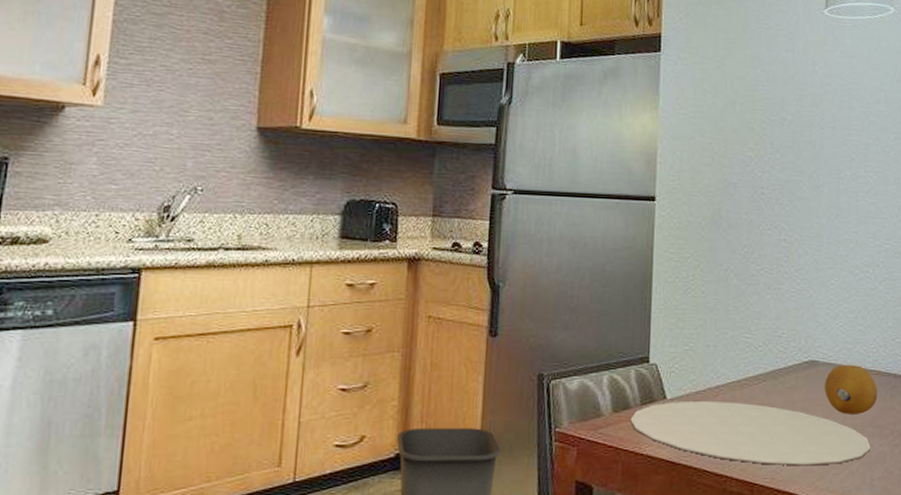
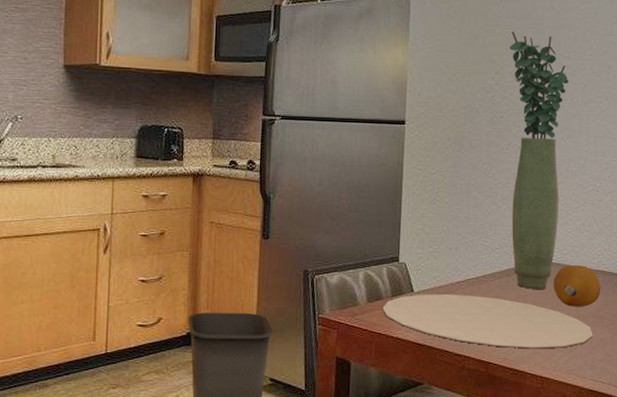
vase: none [770,97,835,394] -> present [510,31,569,289]

